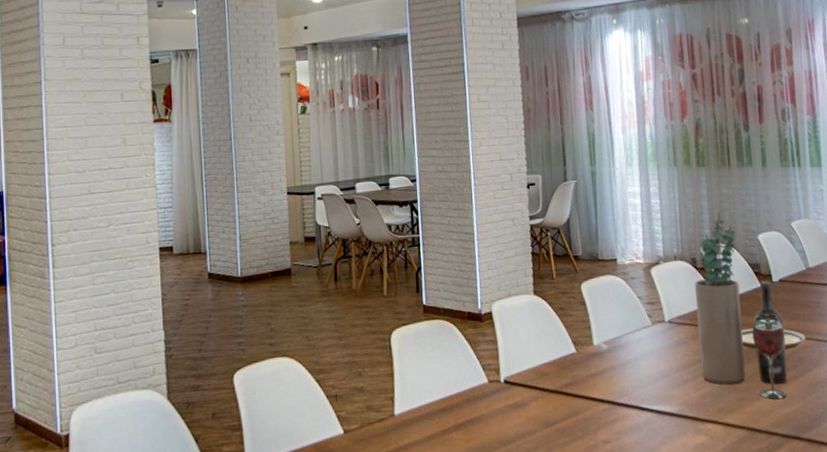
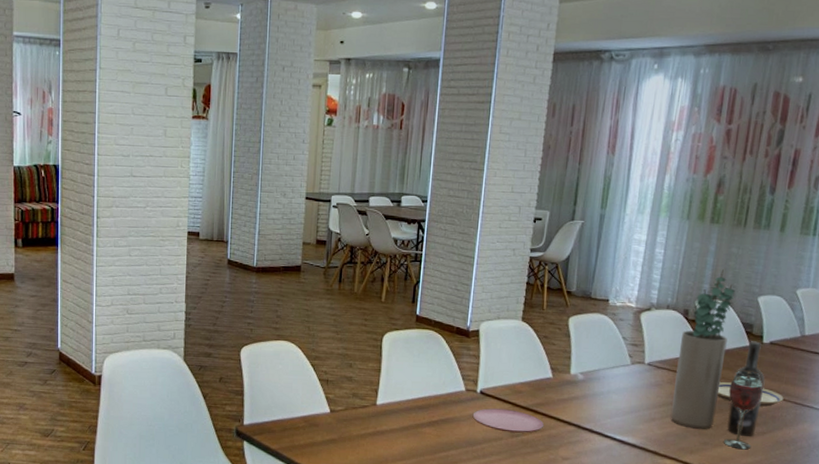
plate: none [500,396,578,423] -> present [472,408,545,433]

